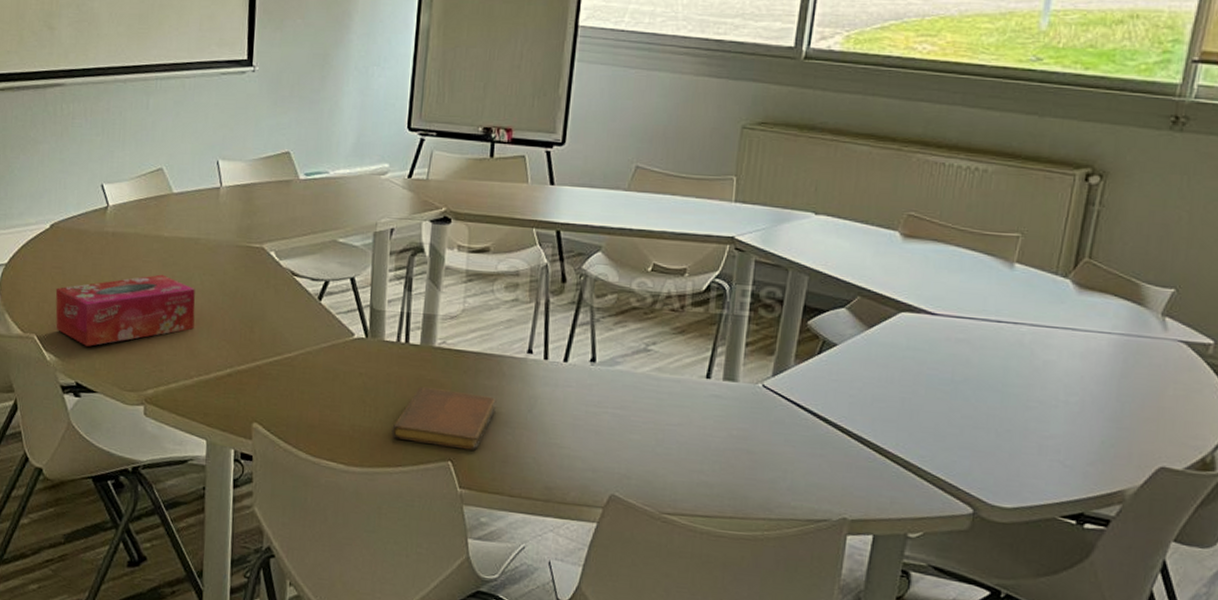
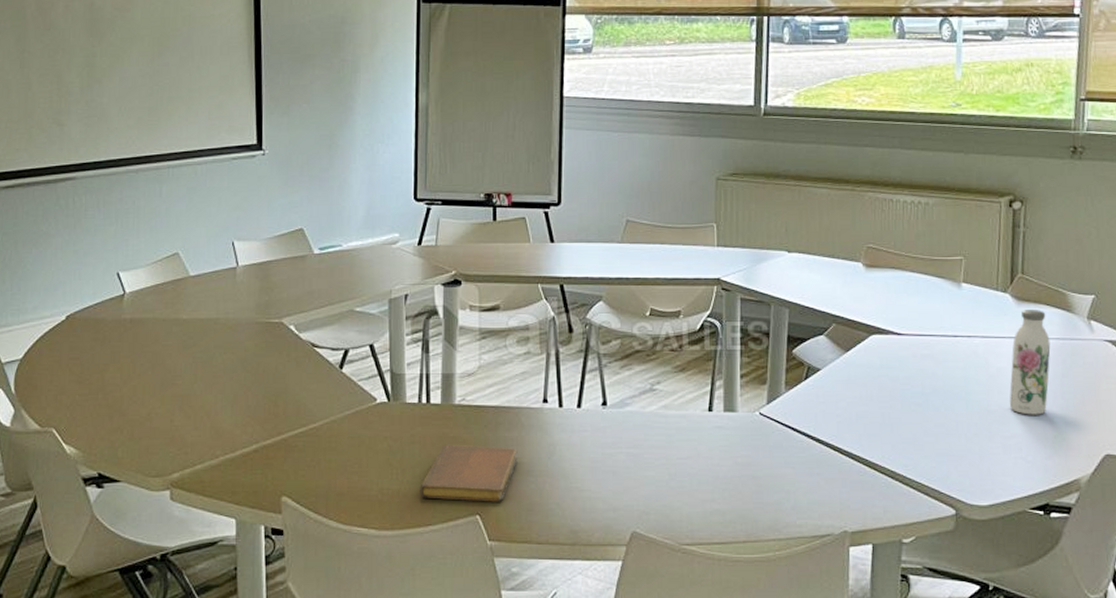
tissue box: present [55,274,196,346] -> none [73,357,218,435]
water bottle: none [1052,298,1113,417] -> present [1009,308,1051,415]

